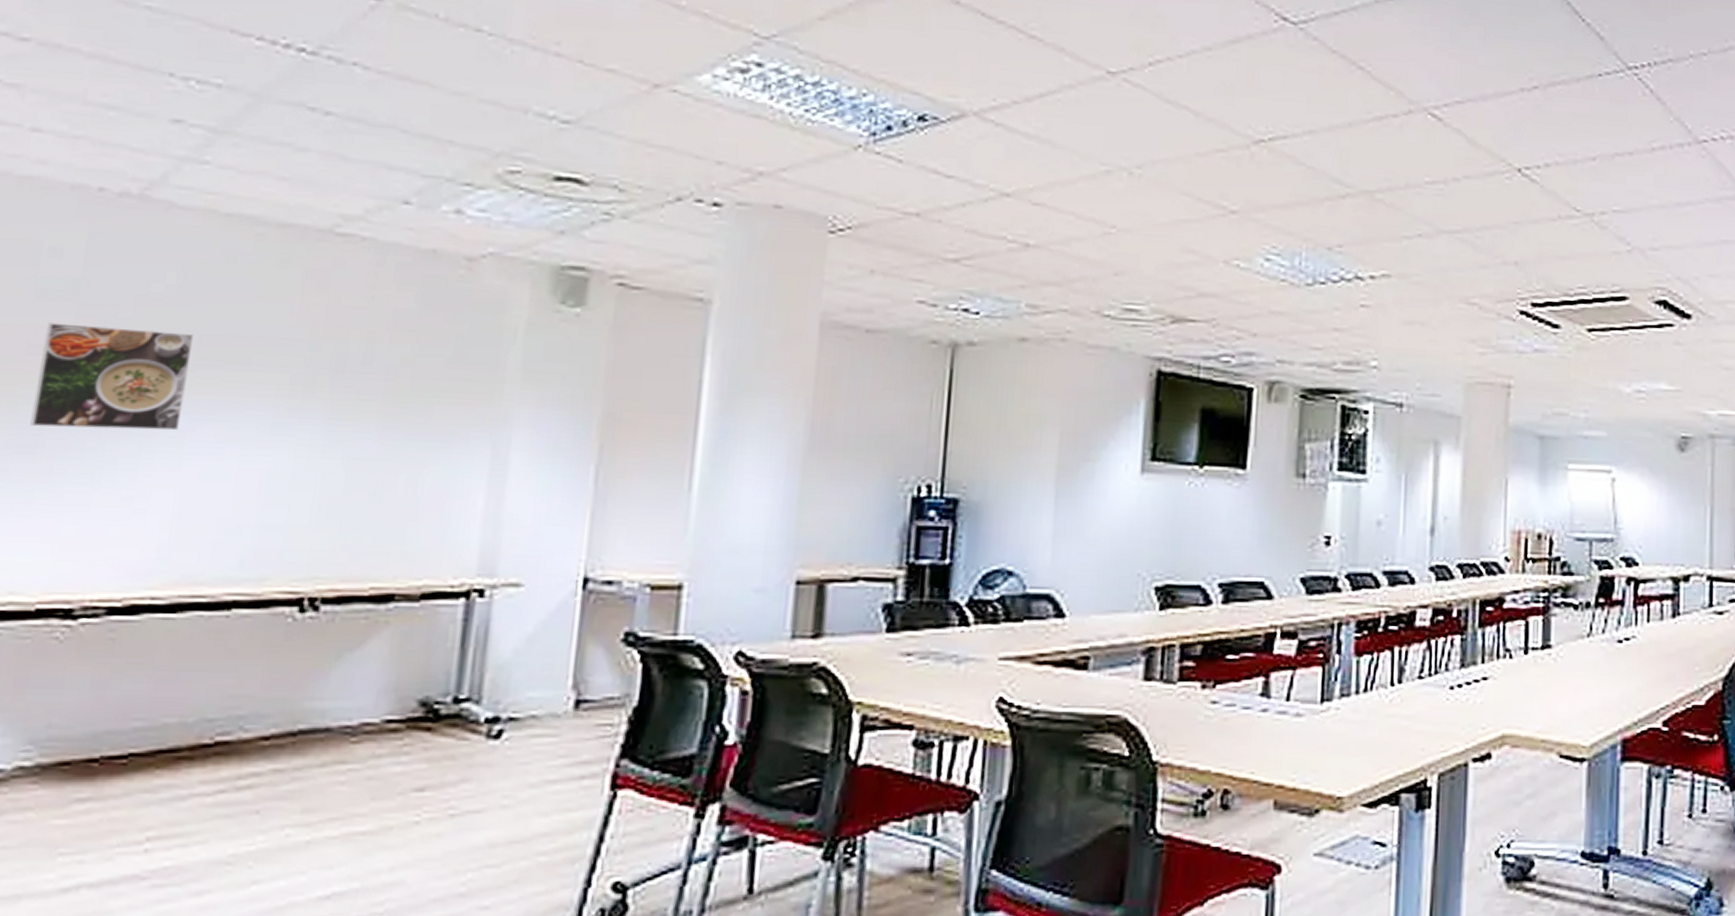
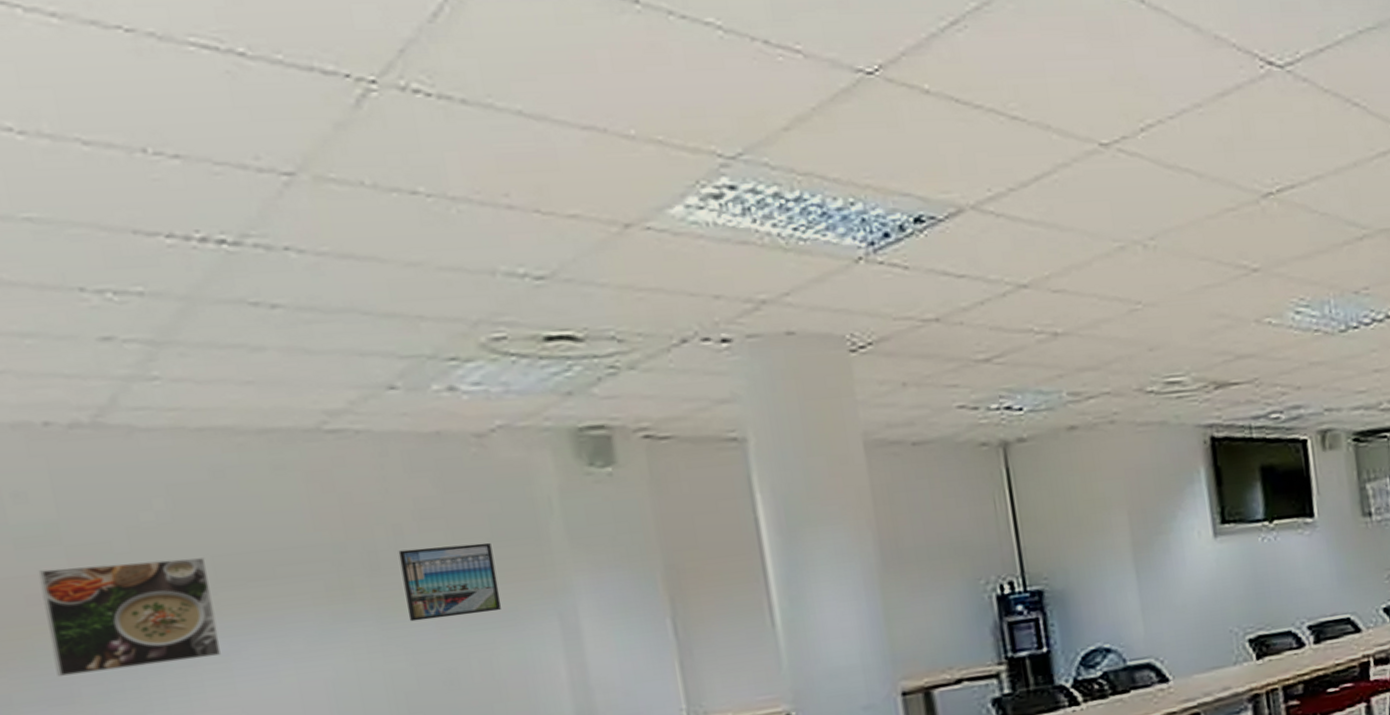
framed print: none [355,357,451,431] -> present [398,542,502,622]

